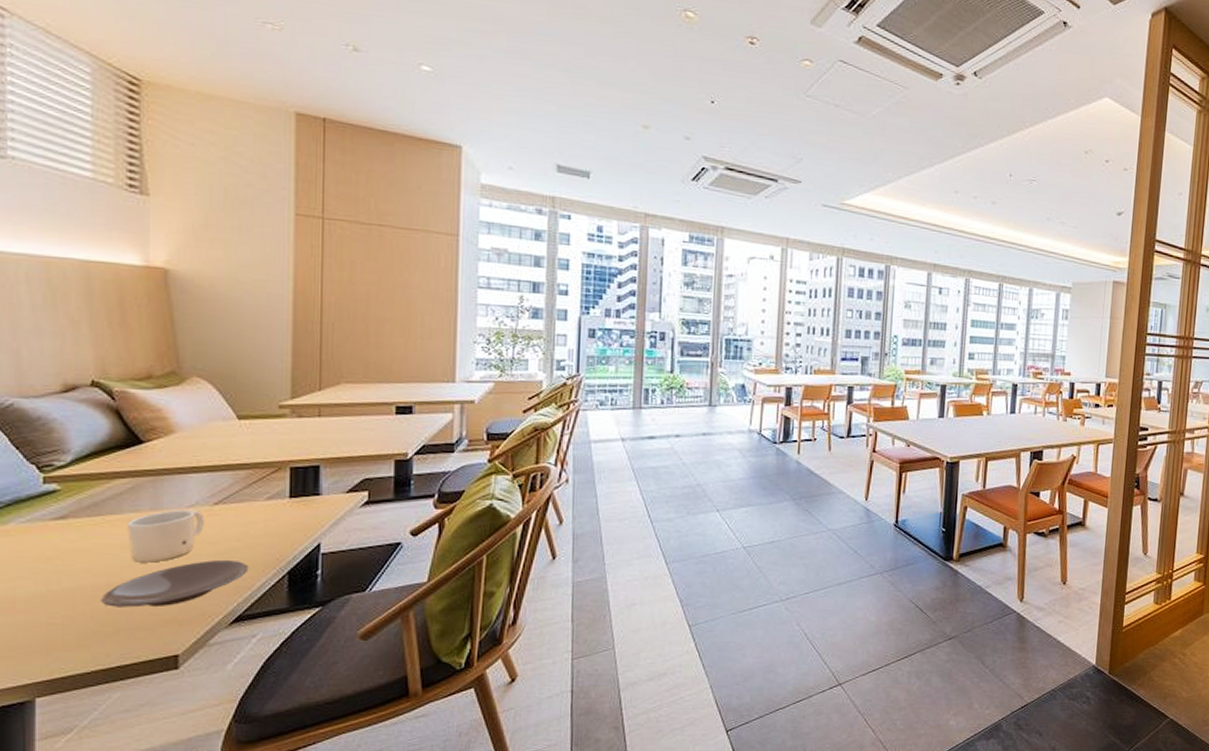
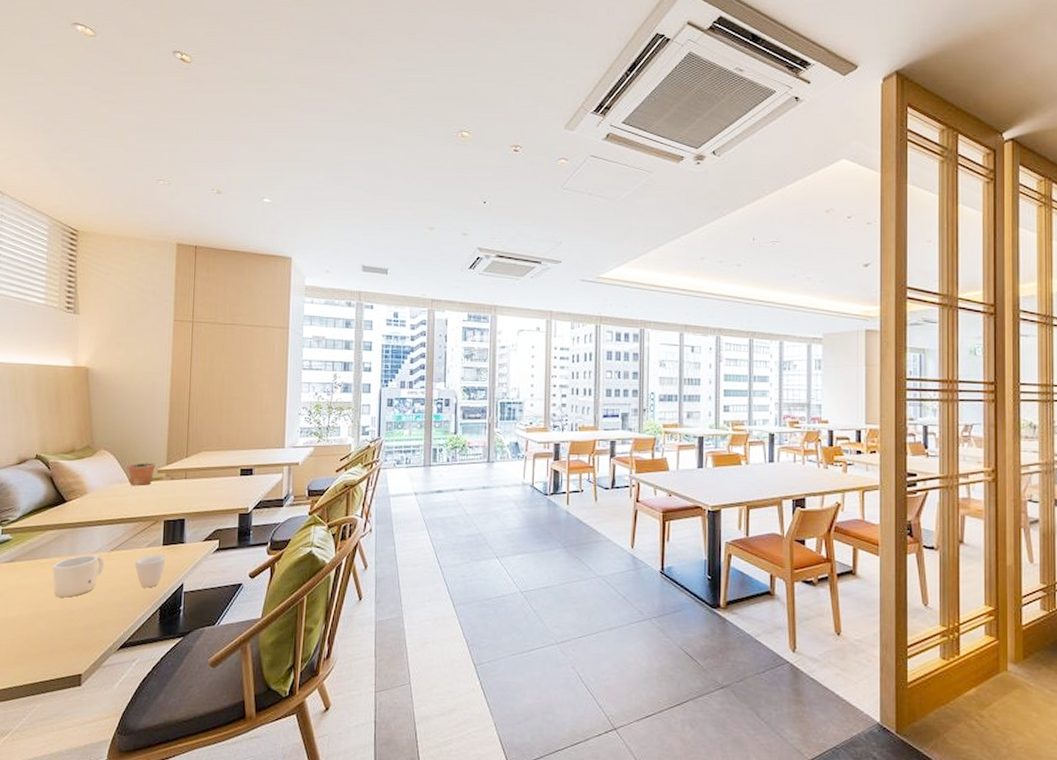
saucer: present [100,559,249,608] -> none [32,596,133,634]
planter: none [233,395,275,425] -> present [127,463,156,486]
cup: none [251,508,293,549] -> present [135,554,165,588]

